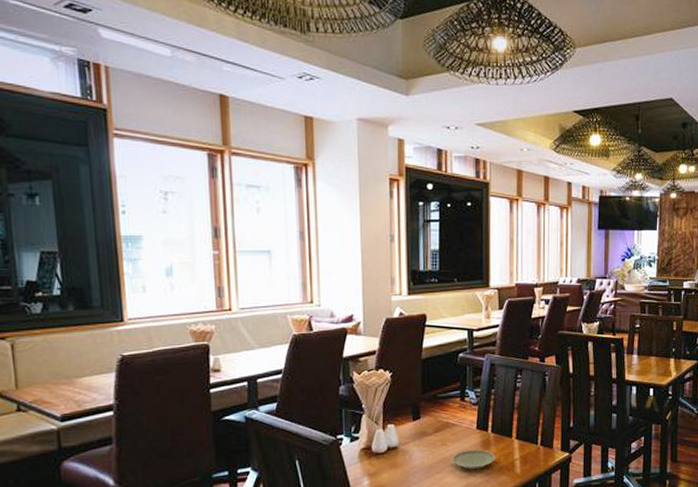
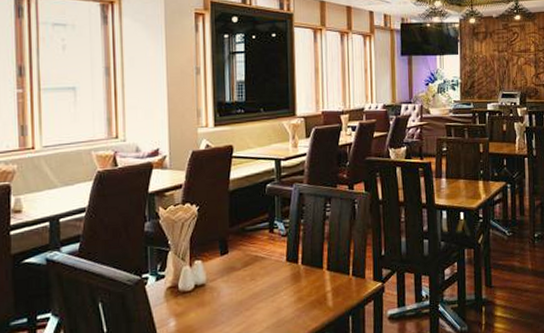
plate: present [452,449,495,469] -> none [261,283,306,305]

